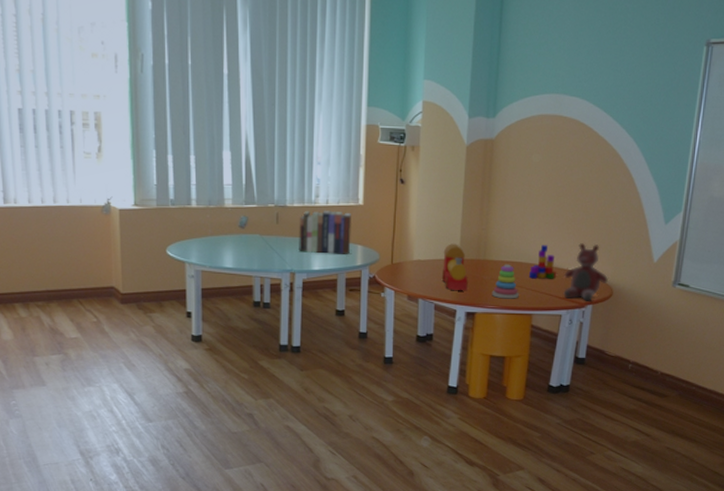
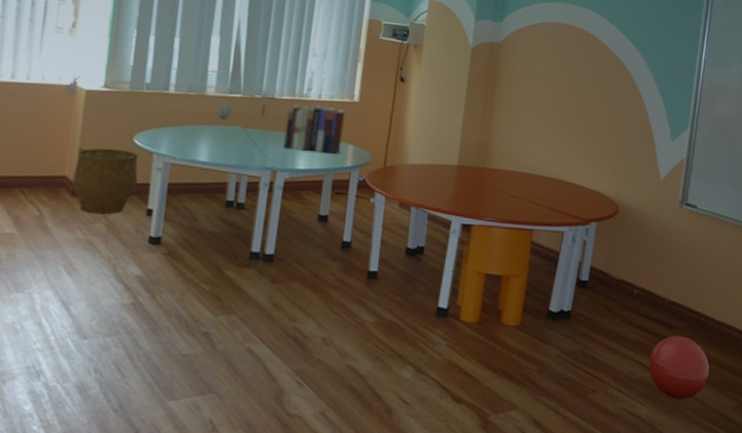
basket: none [119,260,175,318] -> present [72,148,139,214]
toy train: present [442,244,468,290] -> none [438,148,466,200]
stacking toy: present [492,264,519,299] -> none [490,173,520,212]
toy blocks: present [528,245,557,279] -> none [530,155,561,192]
teddy bear: present [563,243,609,301] -> none [566,155,614,218]
ball: none [643,403,700,458] -> present [649,335,710,399]

